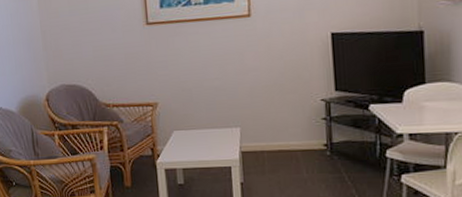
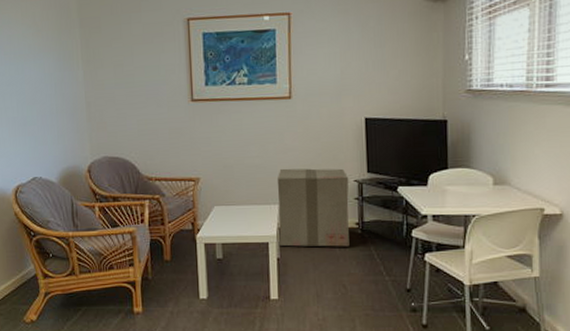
cardboard box: none [237,87,318,171] -> present [276,168,349,247]

